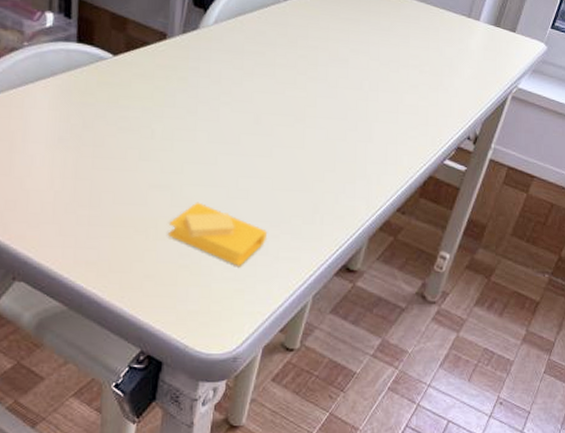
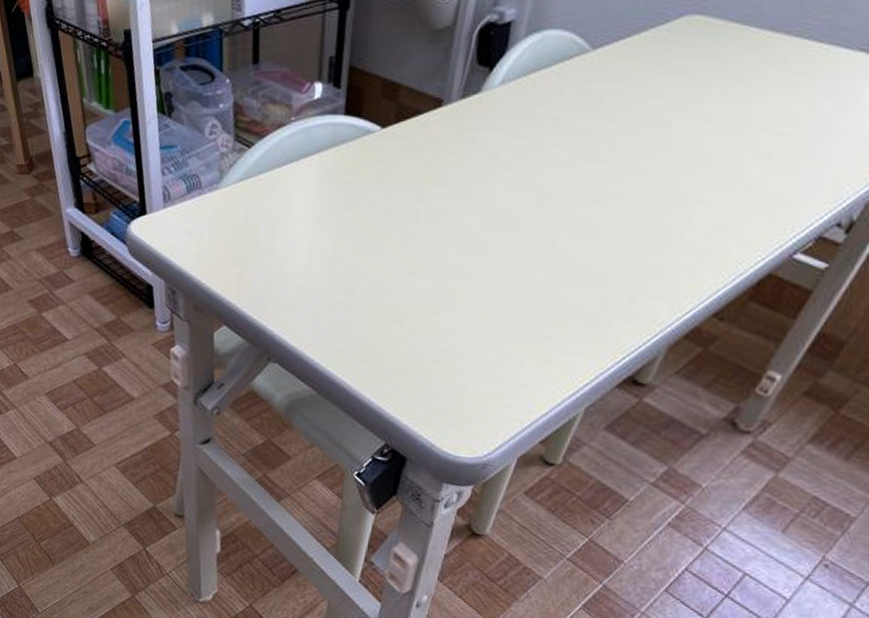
sticky notes: present [167,202,268,266] -> none [423,292,539,367]

